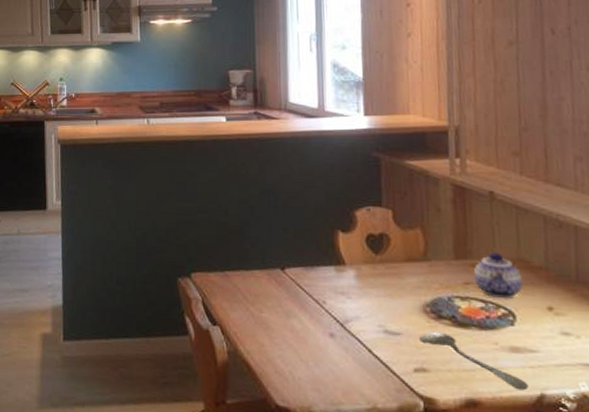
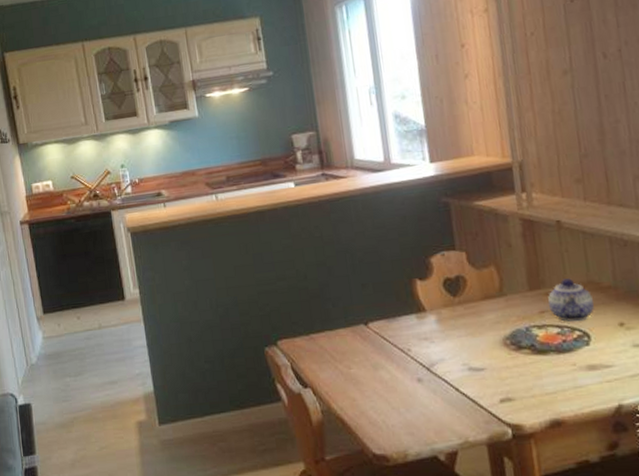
spoon: present [420,331,529,391] -> none [502,361,607,405]

